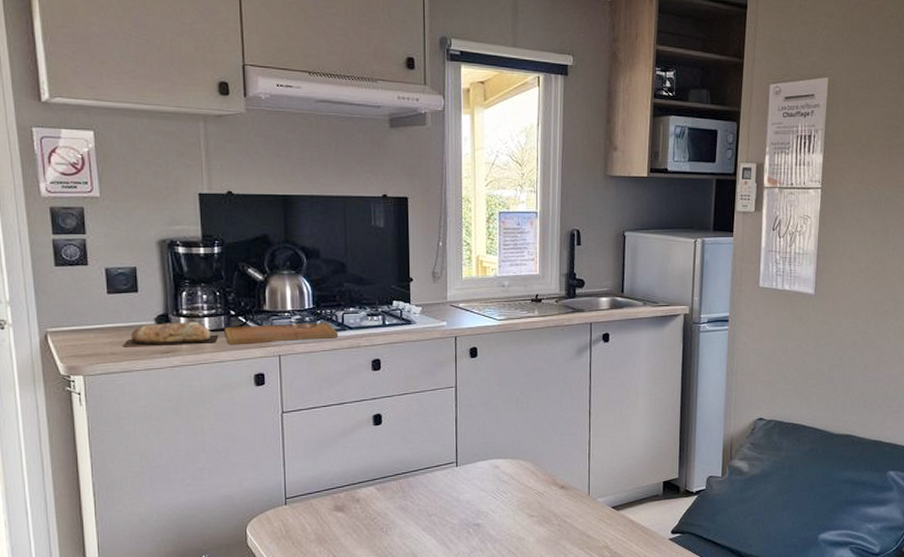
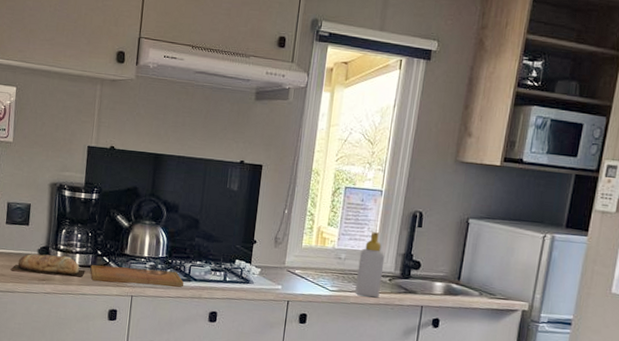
soap bottle: none [523,254,549,321] -> present [355,231,385,298]

